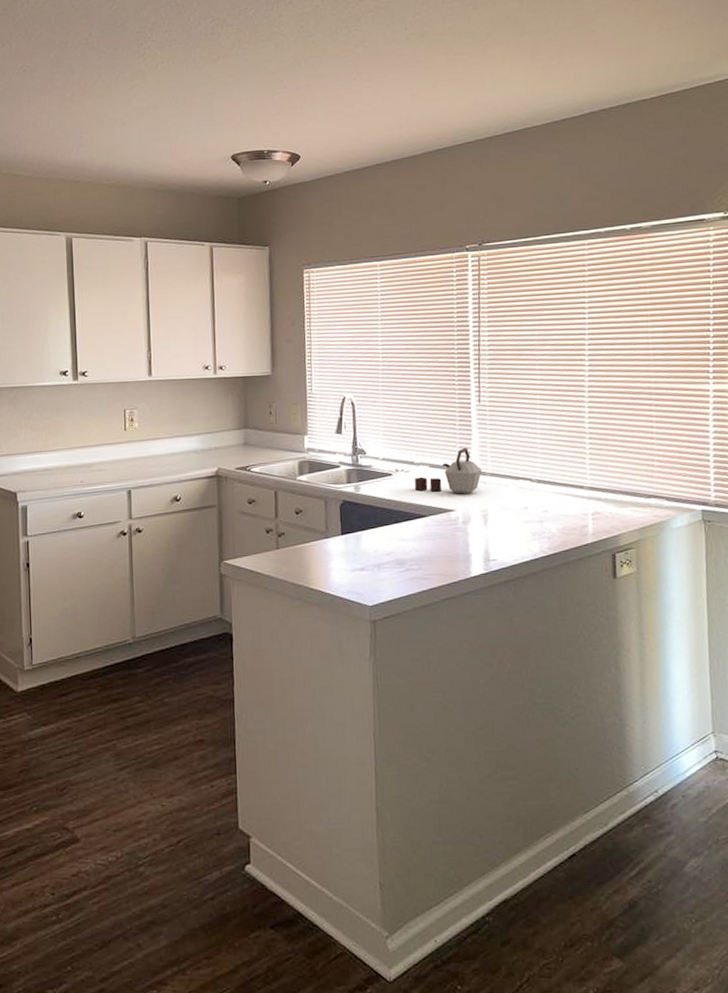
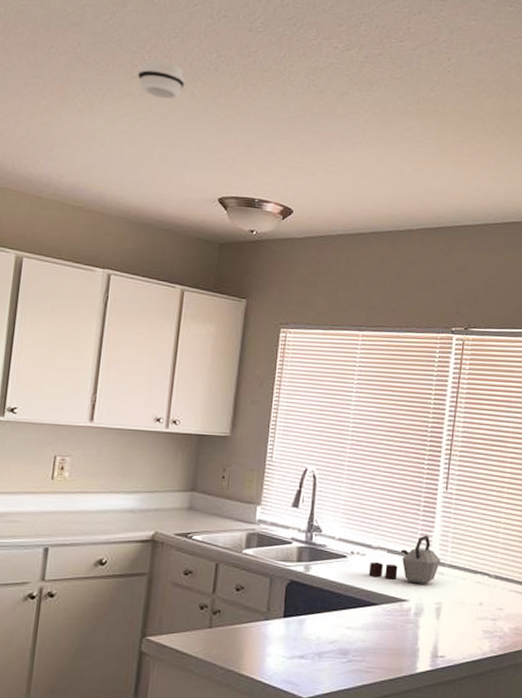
smoke detector: none [143,35,187,71] -> present [137,59,186,99]

